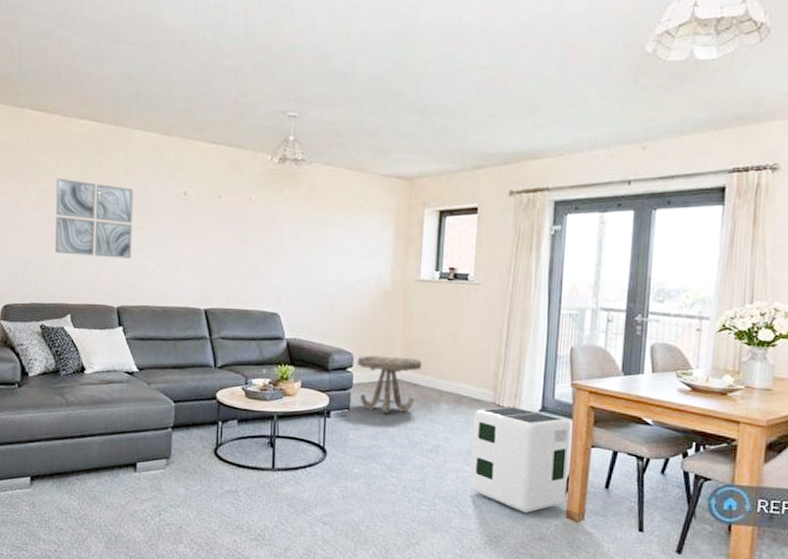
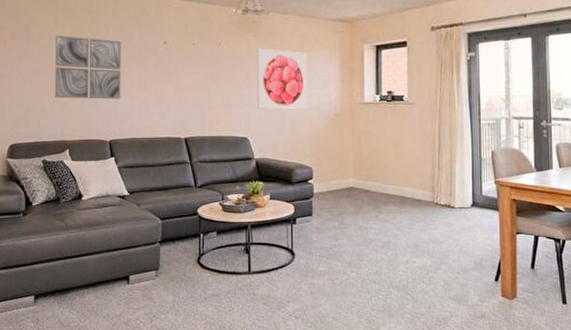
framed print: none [291,206,354,283] -> present [257,48,307,109]
side table: present [357,355,422,414] -> none [316,168,370,217]
air purifier: present [469,406,571,513] -> none [417,204,500,295]

